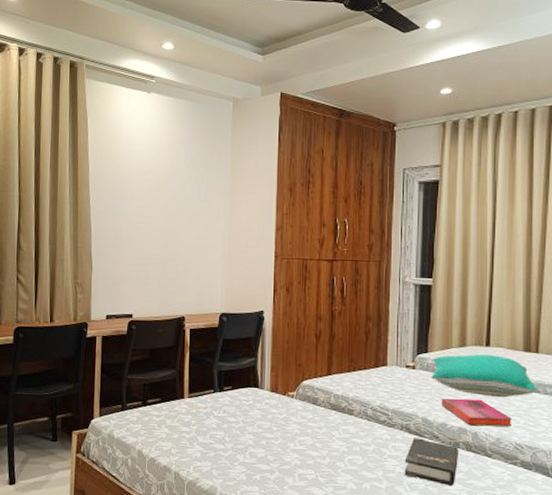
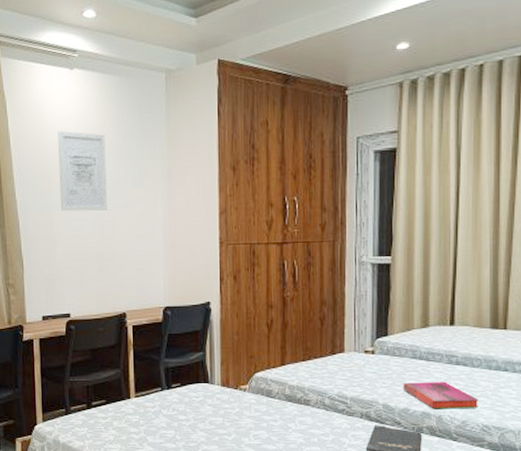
wall art: none [130,147,175,220] -> present [58,131,107,212]
pillow: present [431,354,537,398] -> none [392,334,505,379]

